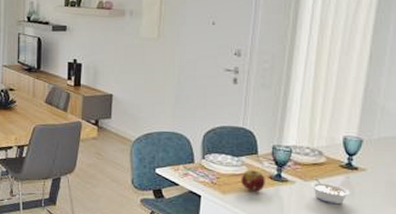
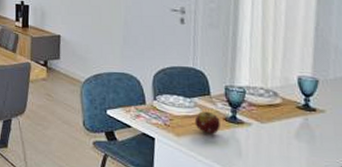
legume: present [311,178,351,205] -> none [268,119,311,148]

